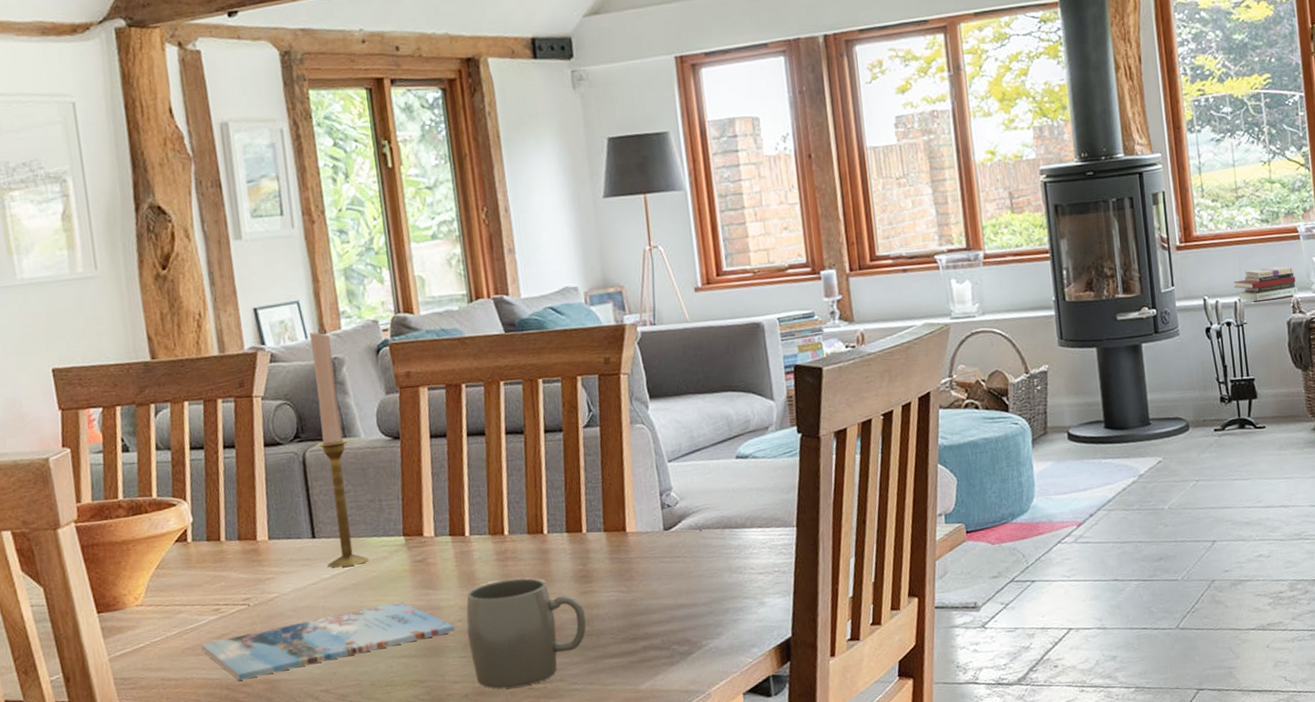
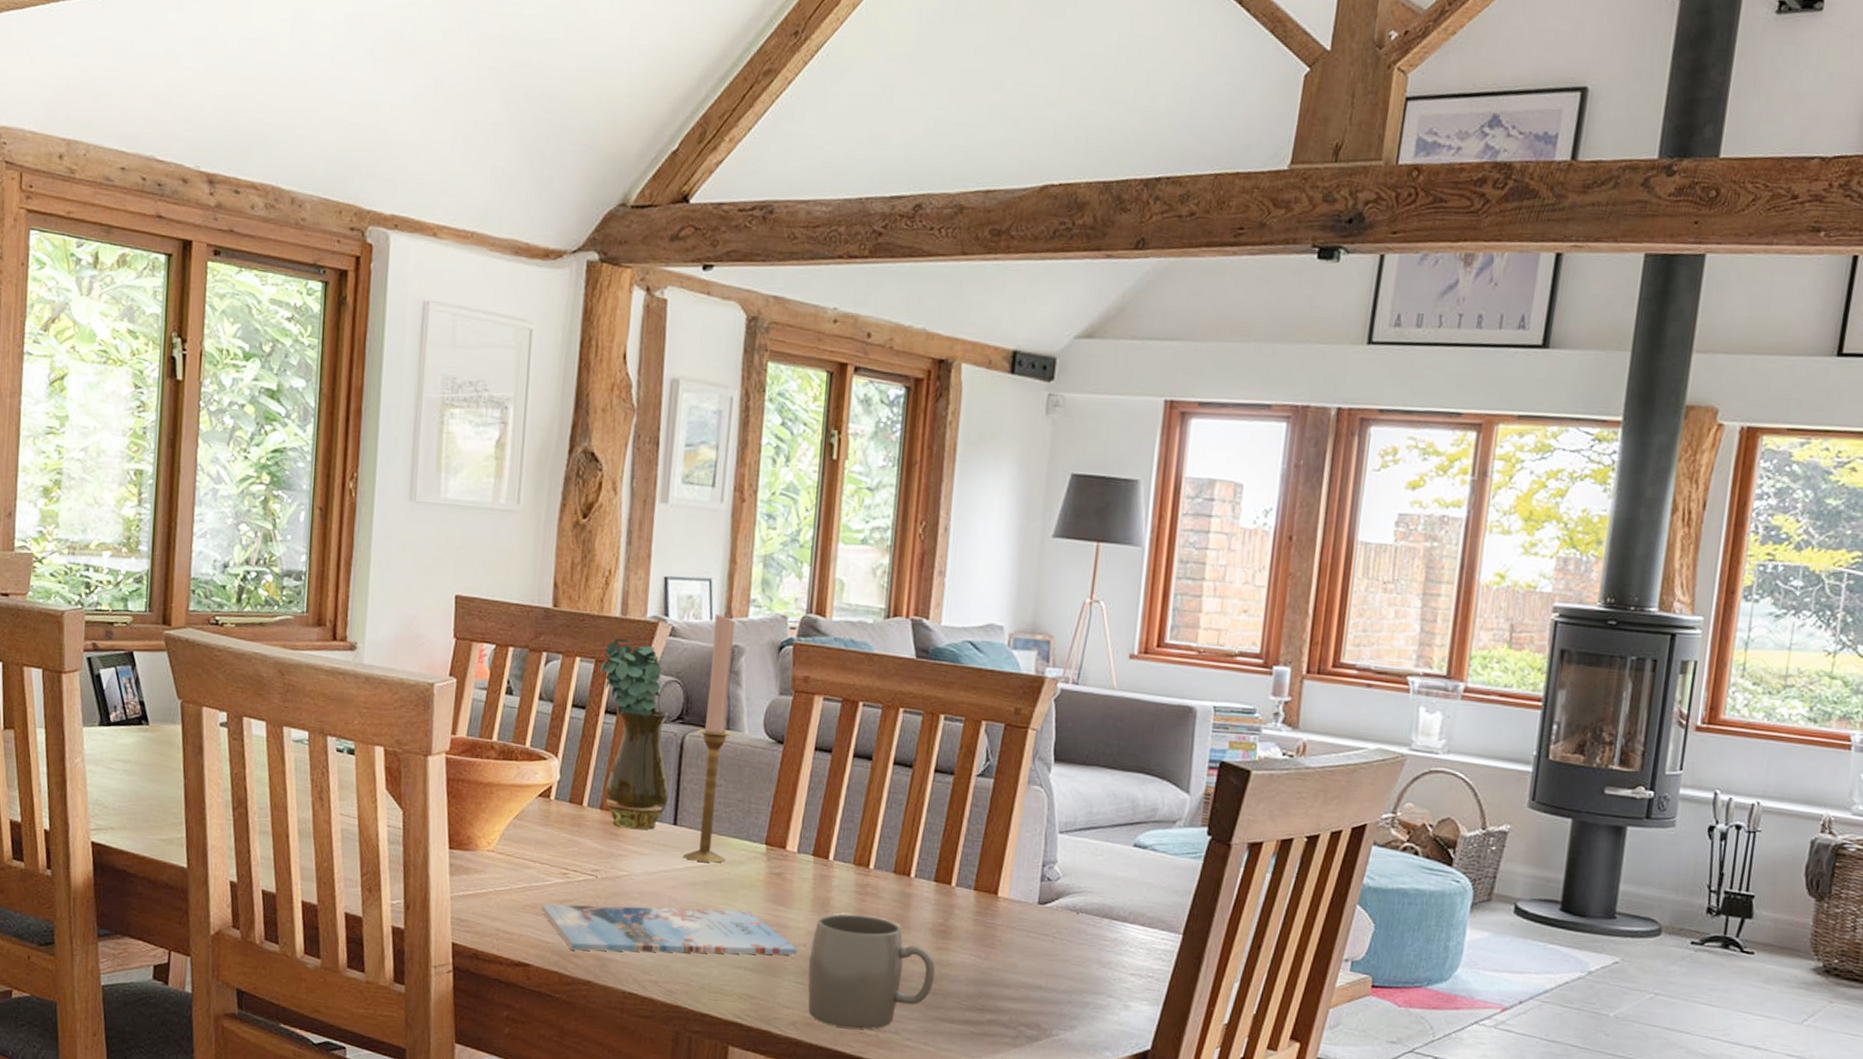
vase: none [210,370,303,553] -> present [600,632,670,830]
books: present [1233,266,1298,304] -> none [1755,772,1835,815]

